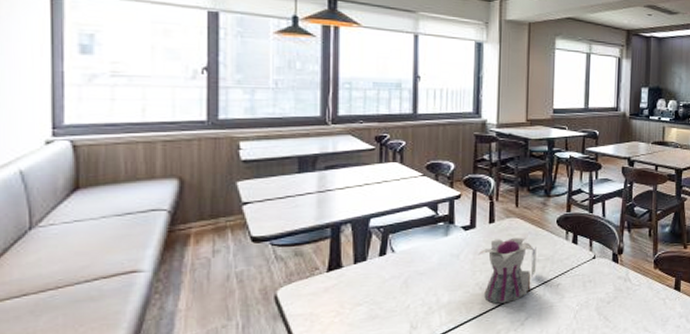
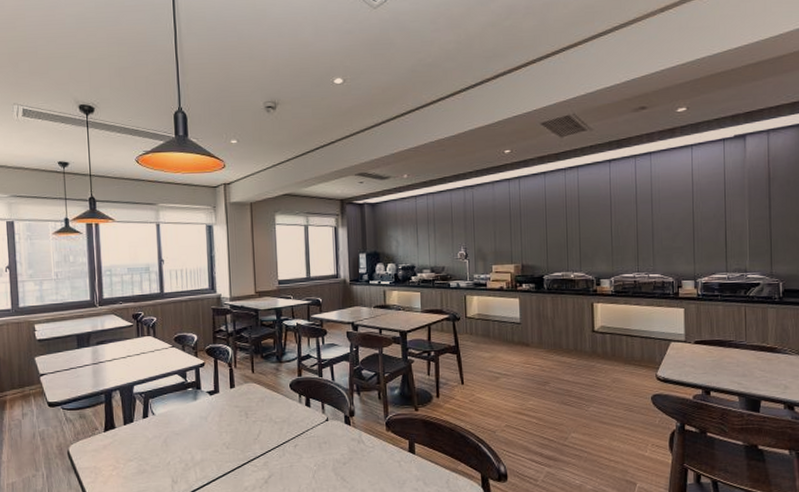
teapot: present [478,237,536,304] -> none [223,401,274,462]

